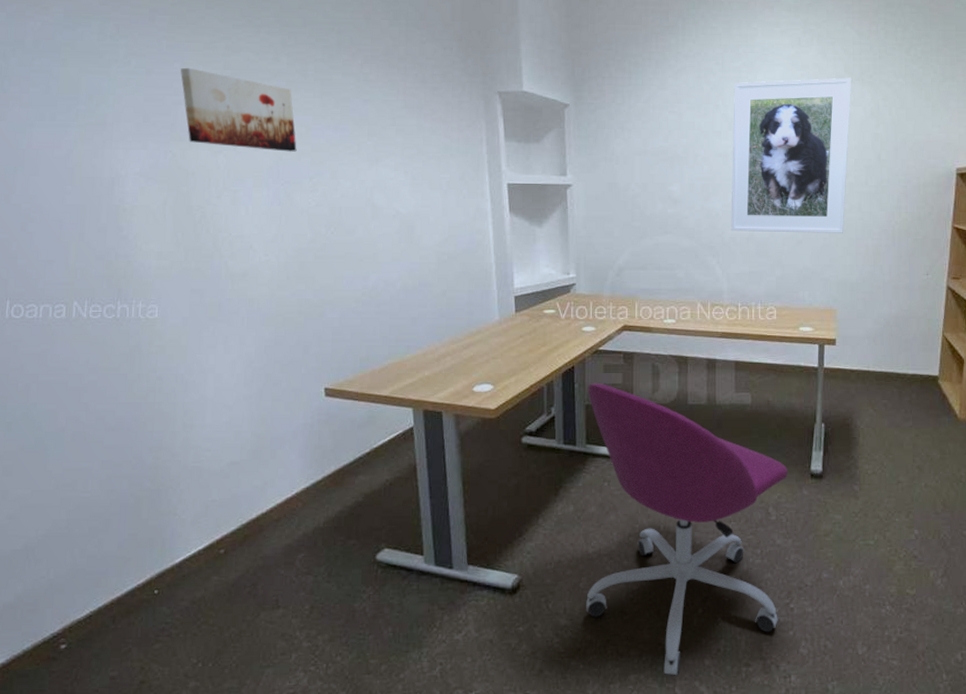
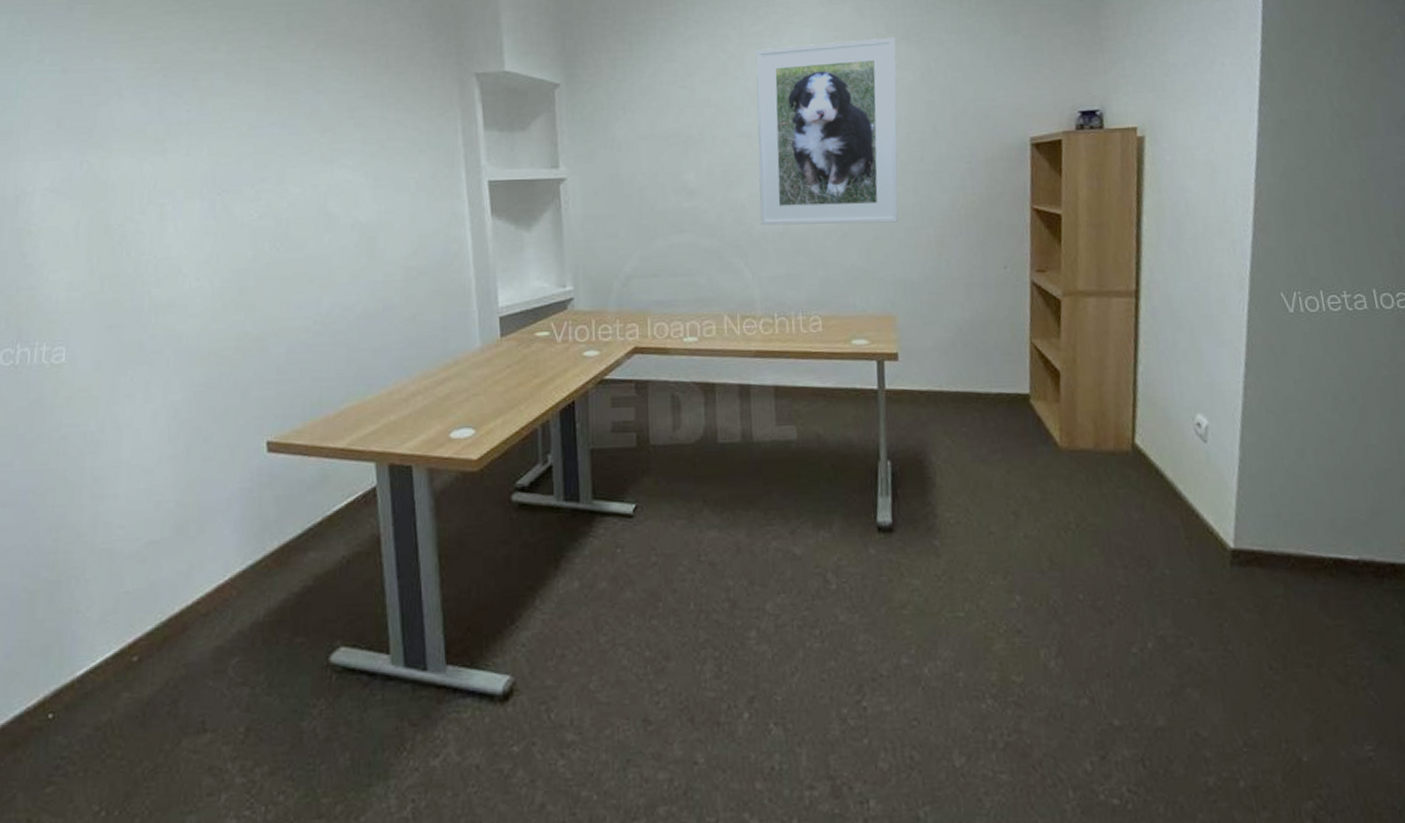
wall art: present [181,67,297,152] -> none [102,62,237,155]
office chair: present [586,382,787,676] -> none [592,420,848,807]

